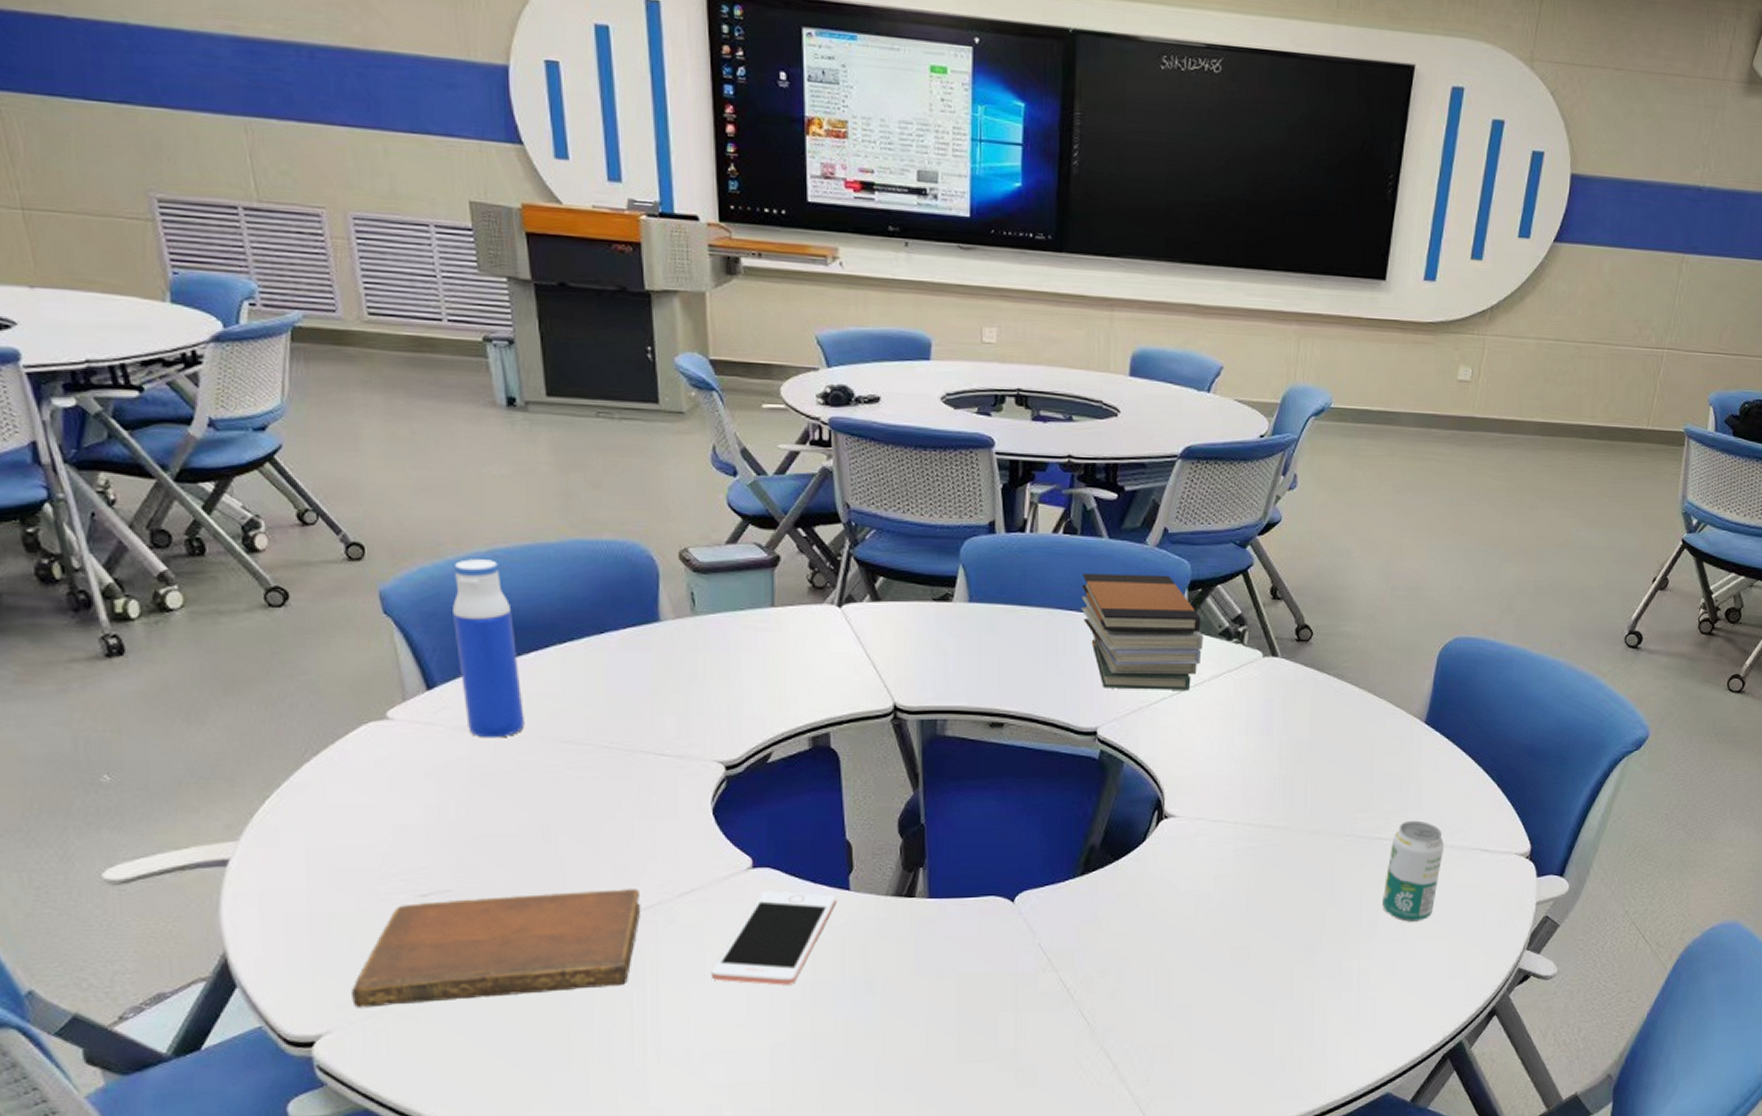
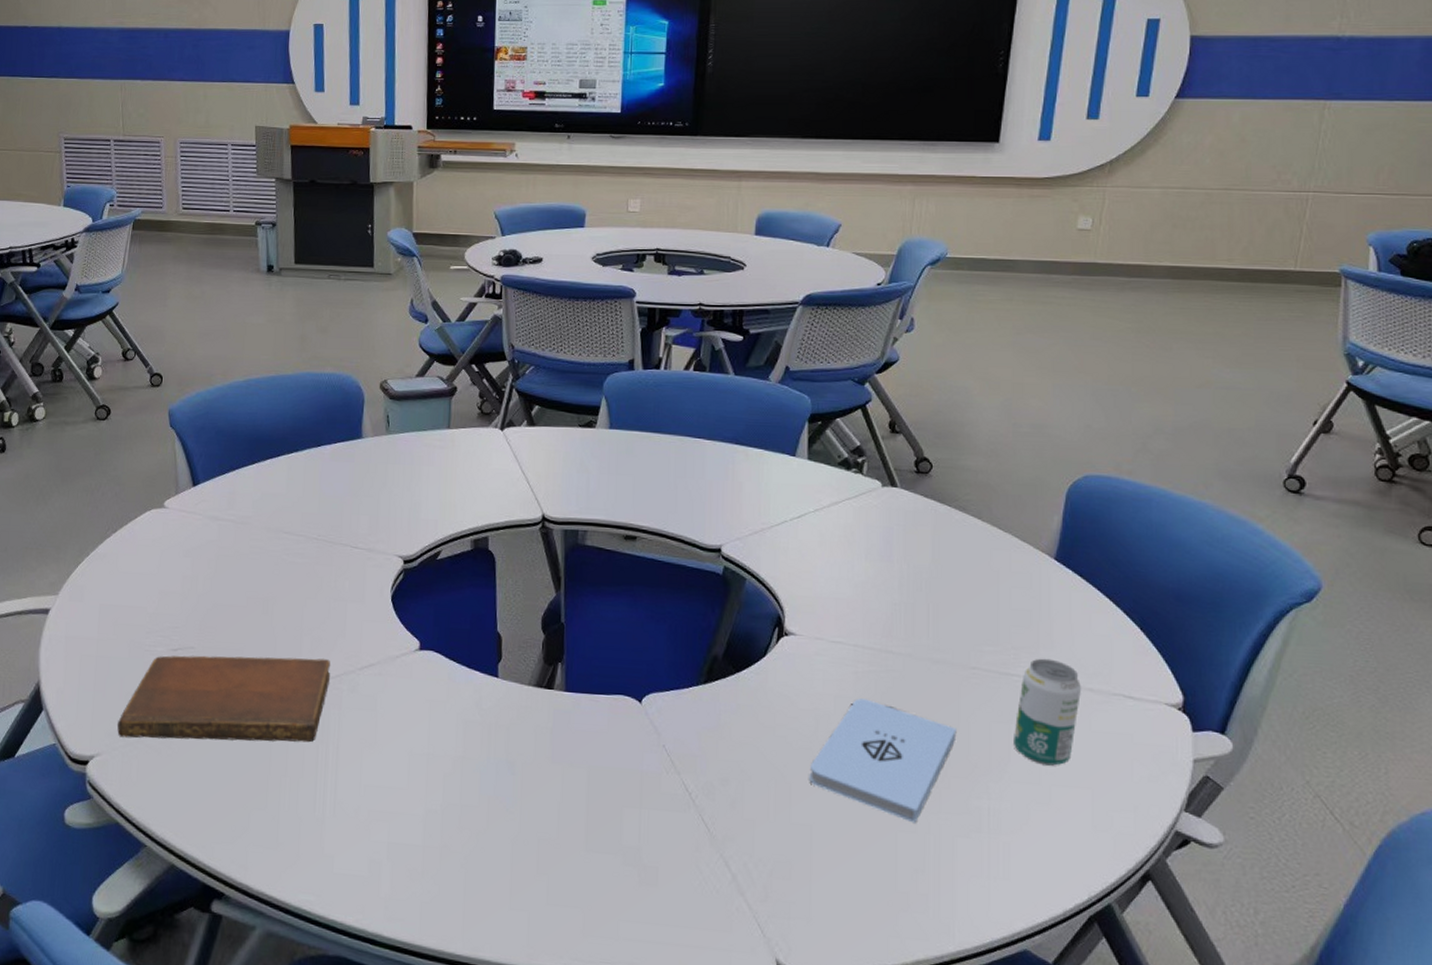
water bottle: present [453,559,525,738] -> none [216,386,258,527]
cell phone: present [711,890,837,986] -> none [380,671,487,759]
book stack: present [1081,573,1204,690] -> none [708,405,823,515]
notepad: none [1189,875,1331,991] -> present [809,698,957,823]

